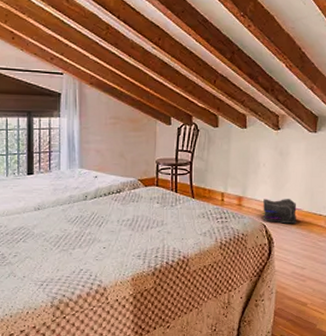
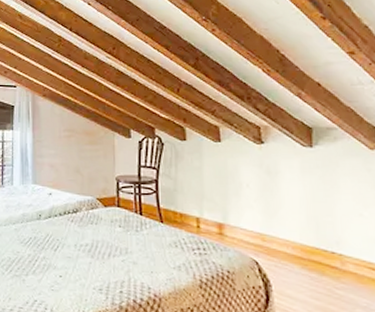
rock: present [261,199,304,224] -> none [251,227,308,262]

